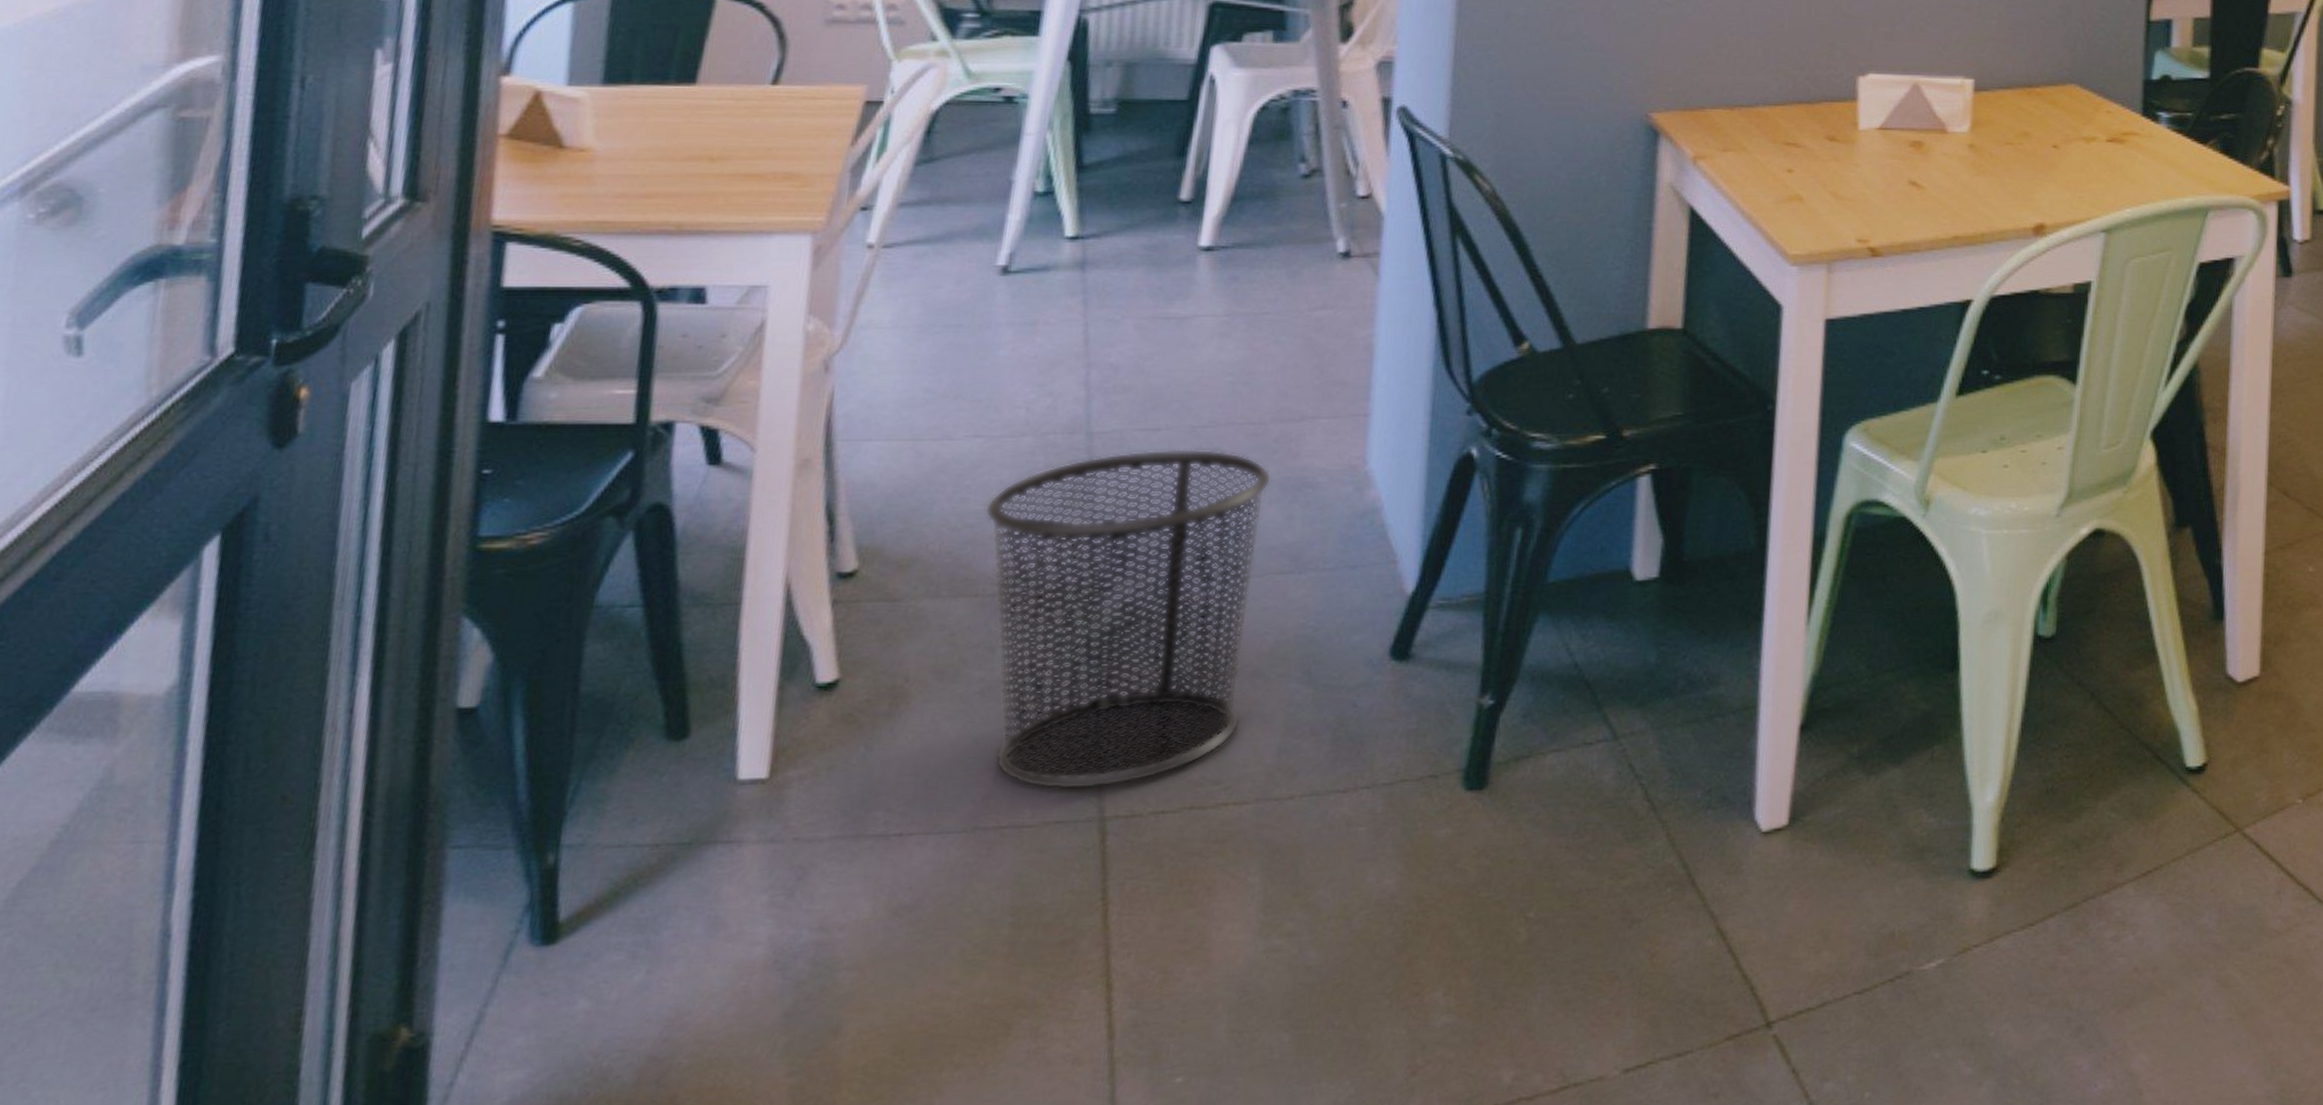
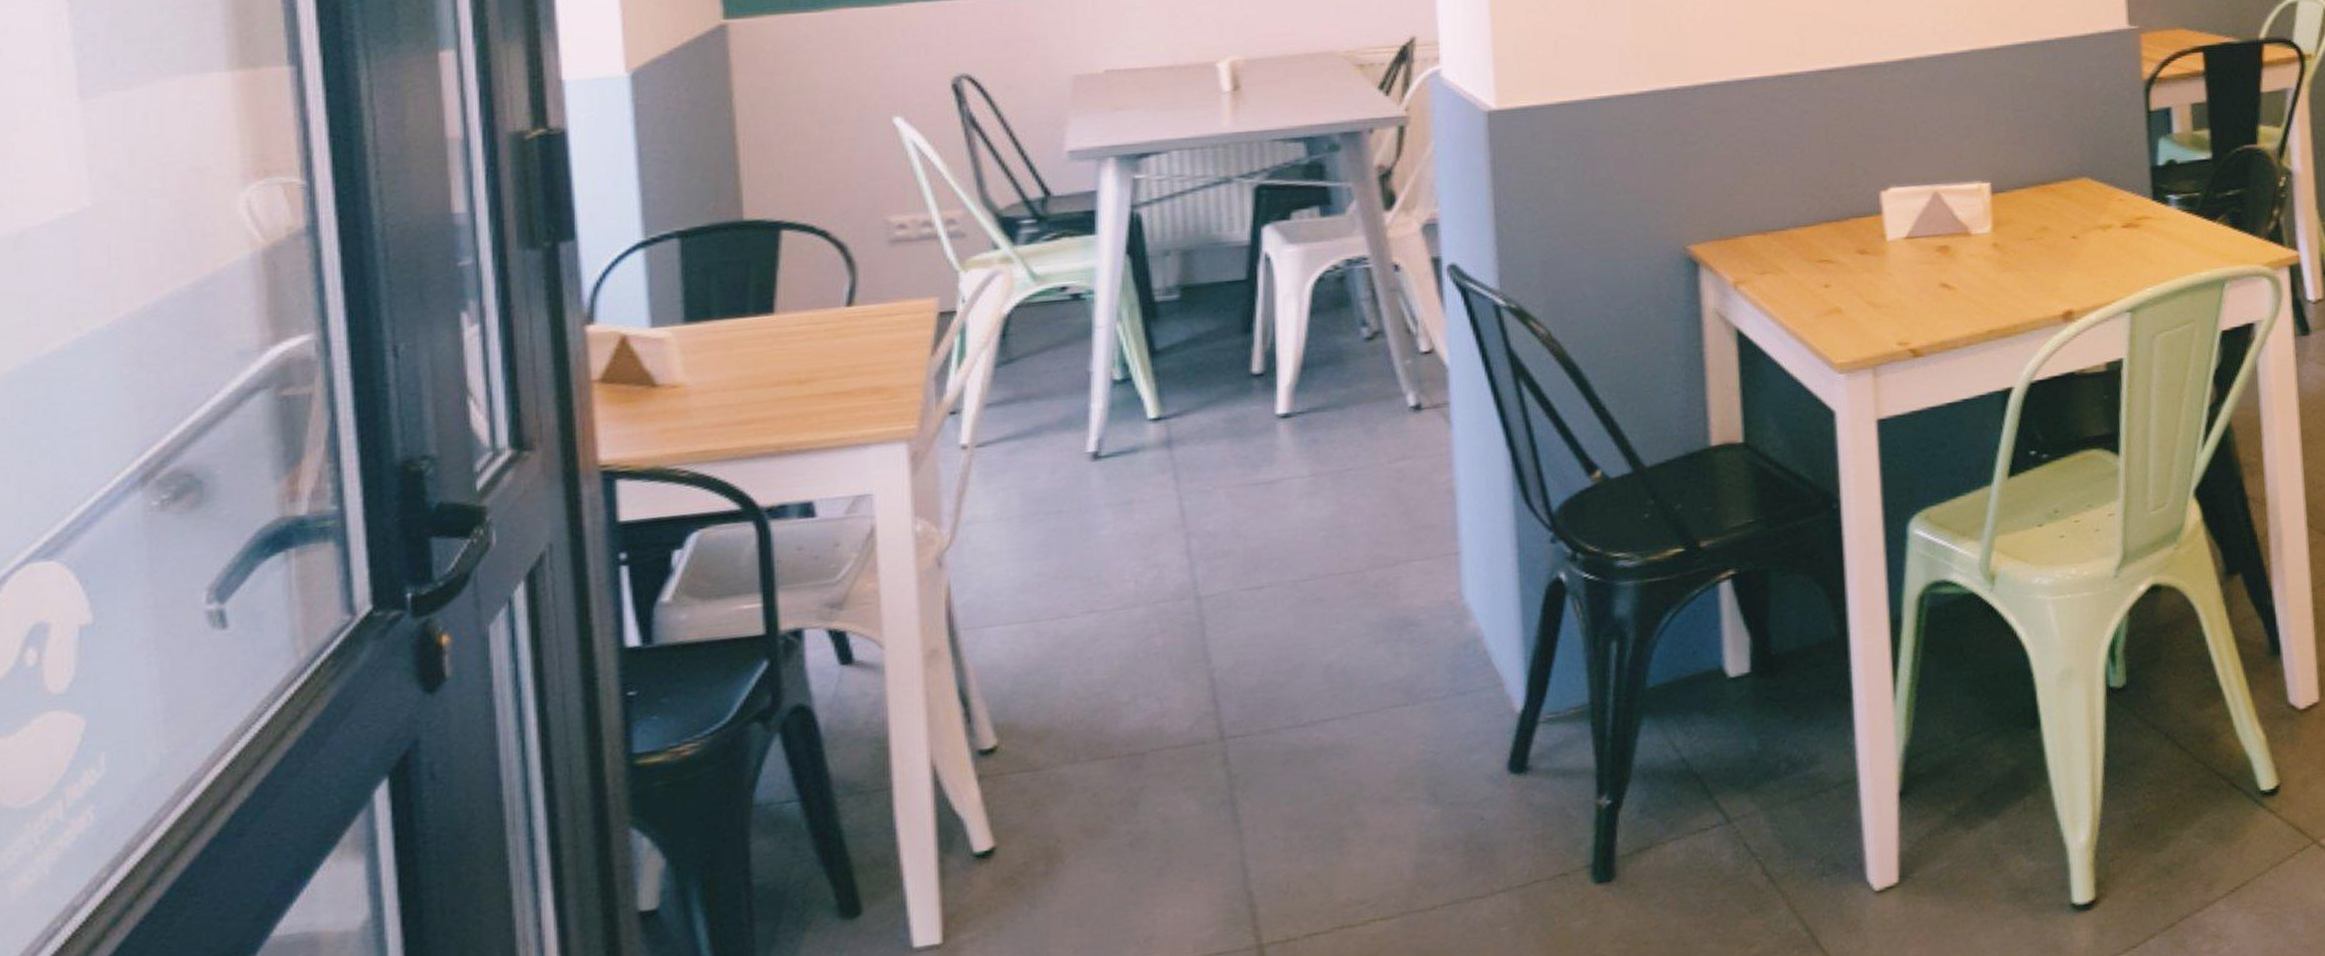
waste bin: present [985,449,1272,790] -> none [1110,600,1377,925]

